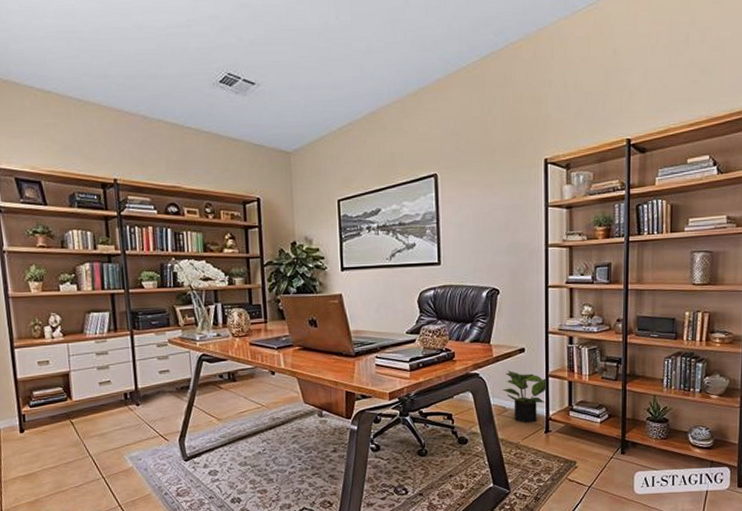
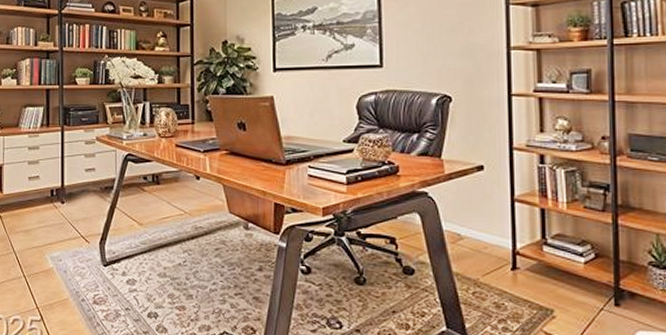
potted plant: present [502,371,545,423] -> none [457,191,511,256]

